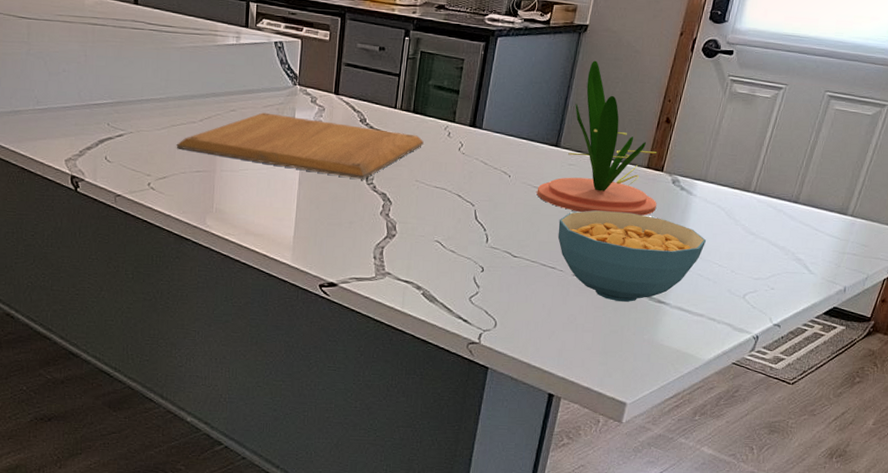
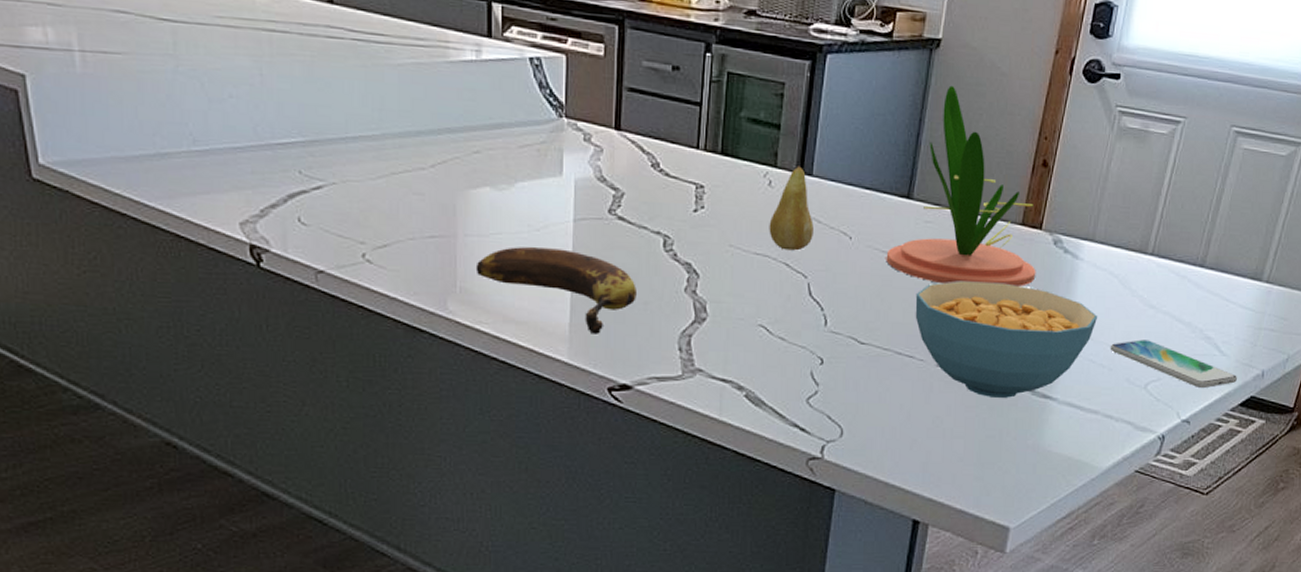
chopping board: present [176,112,424,179] -> none [399,155,737,244]
banana: none [228,179,344,245] -> present [475,246,636,334]
fruit: none [446,121,481,186] -> present [769,166,814,251]
smartphone: none [715,259,823,300] -> present [1110,339,1238,389]

